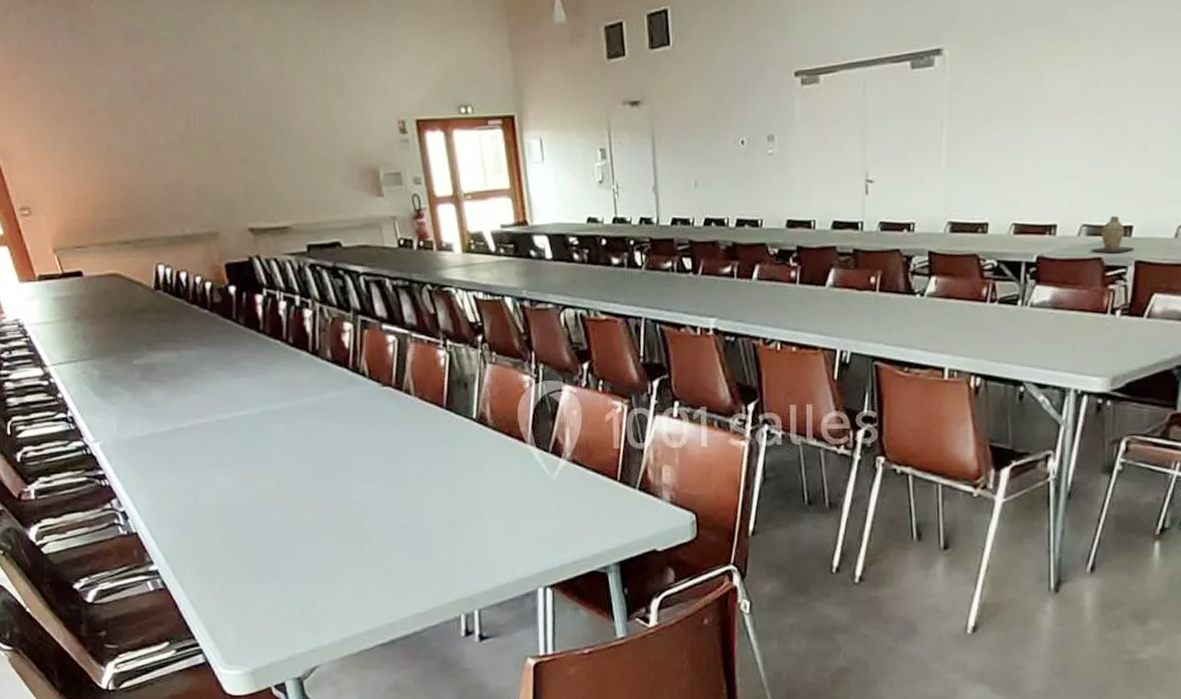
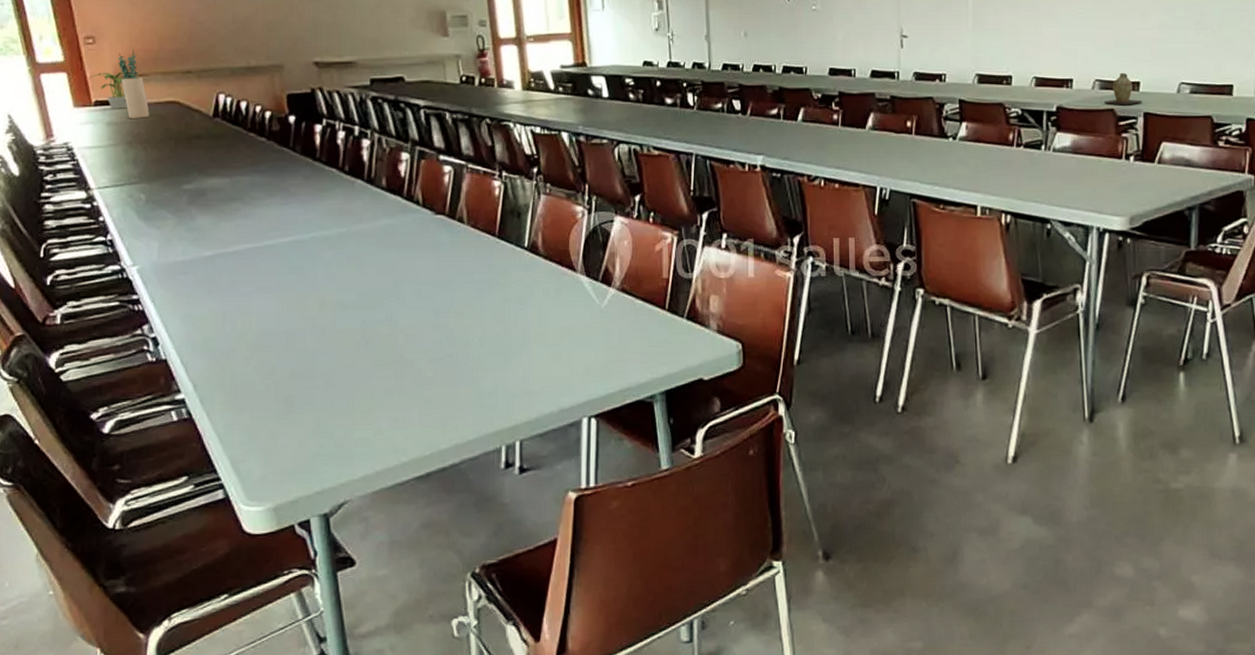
potted plant: none [29,244,79,283] -> present [89,72,139,109]
vase: none [54,220,93,294] -> present [118,49,149,120]

